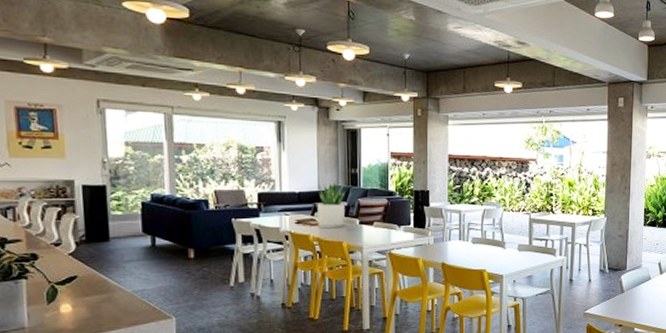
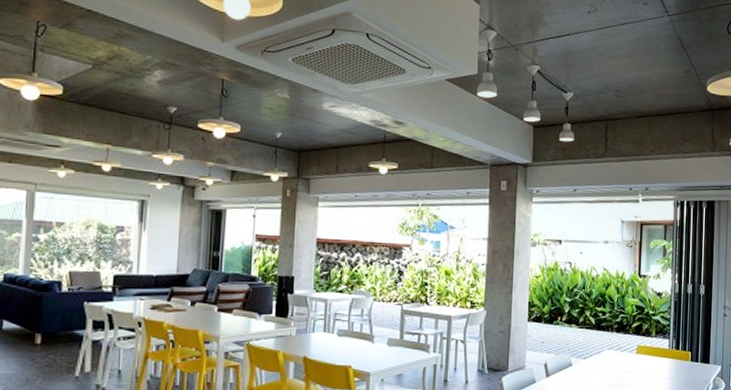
planter: present [317,182,345,229] -> none [173,265,206,316]

